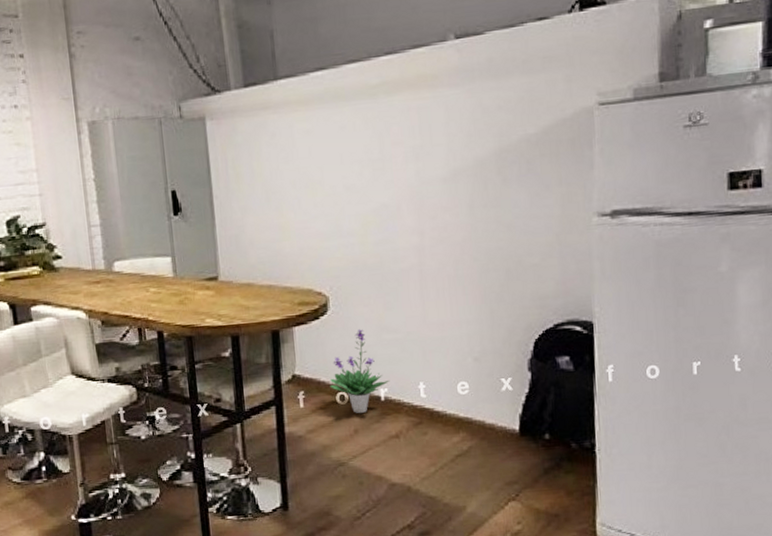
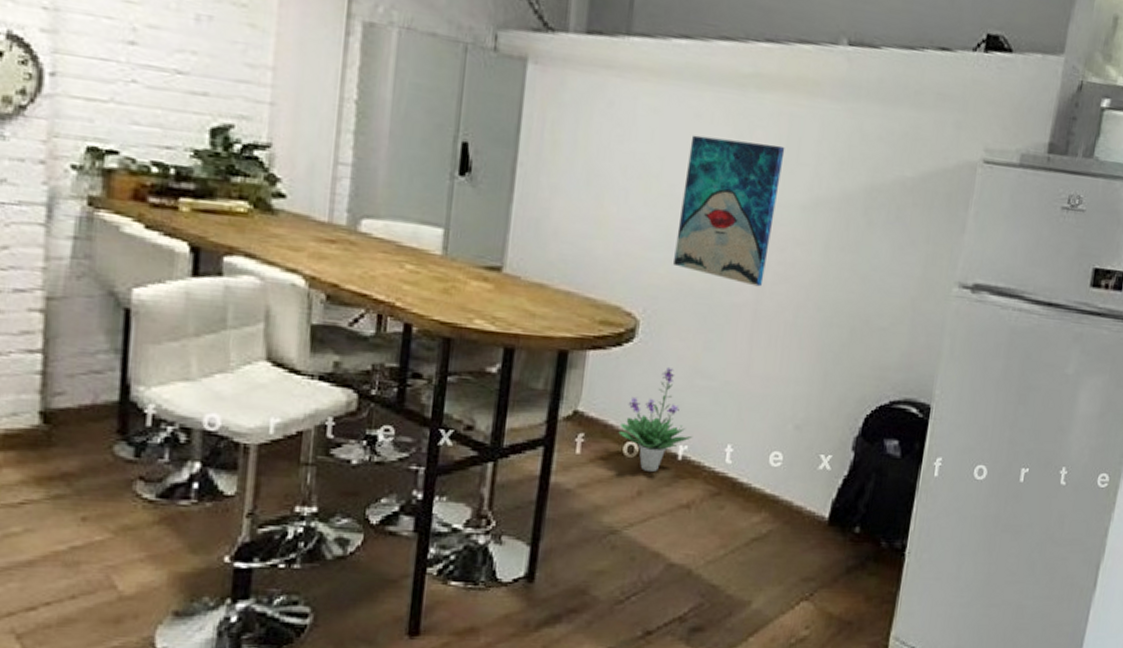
wall art: none [341,134,423,252] -> present [674,135,785,287]

